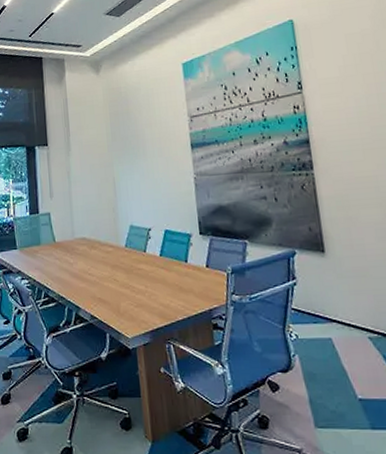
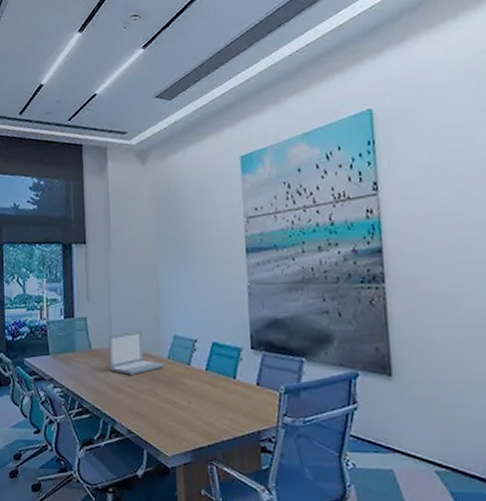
laptop: none [70,222,123,264] -> present [108,330,165,375]

